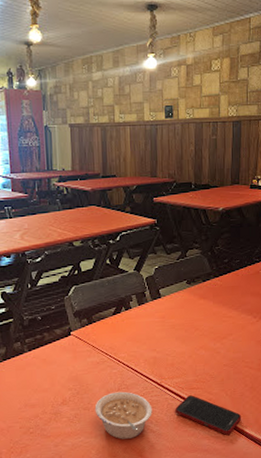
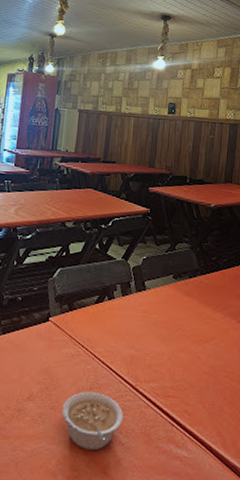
cell phone: present [175,395,242,435] -> none [147,404,218,457]

